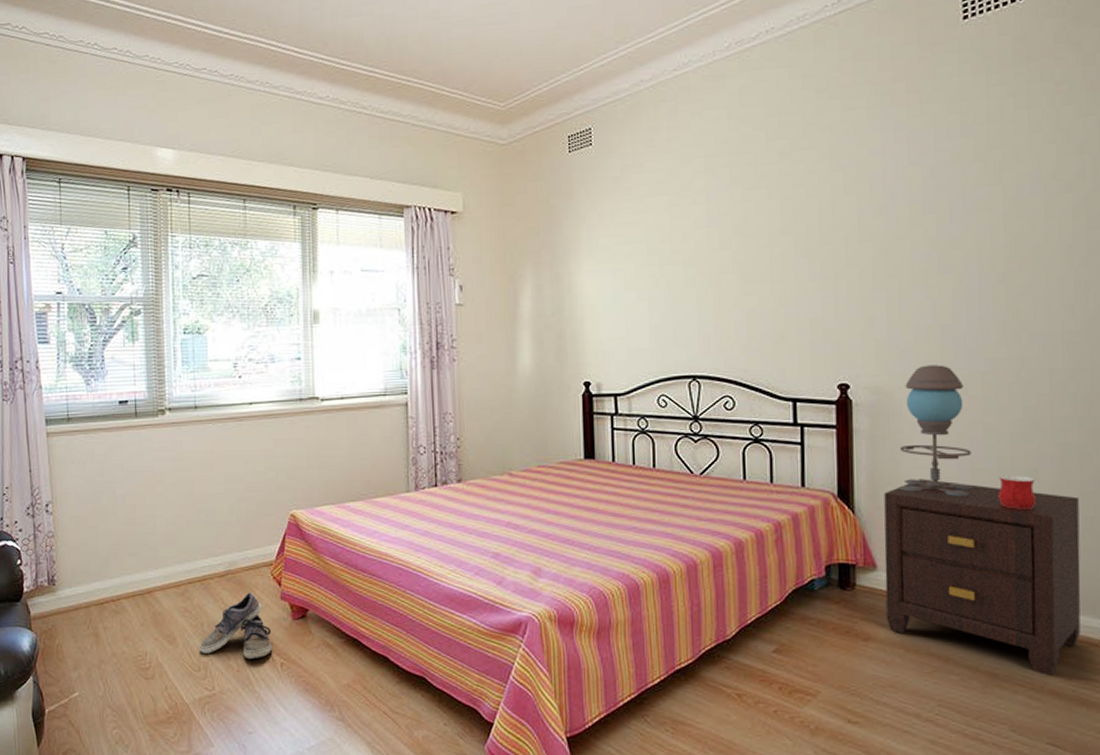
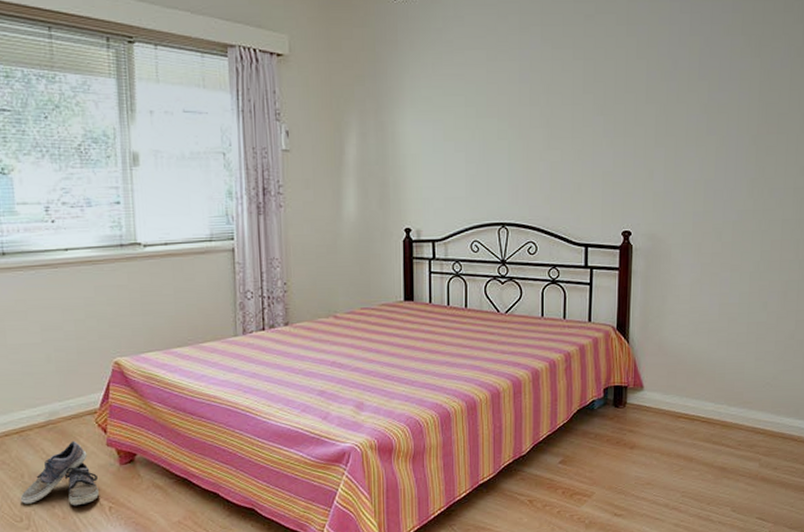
nightstand: present [884,479,1081,676] -> none [648,312,794,466]
table lamp: present [898,365,973,496] -> none [664,215,721,326]
mug: present [998,474,1036,509] -> none [737,307,765,336]

